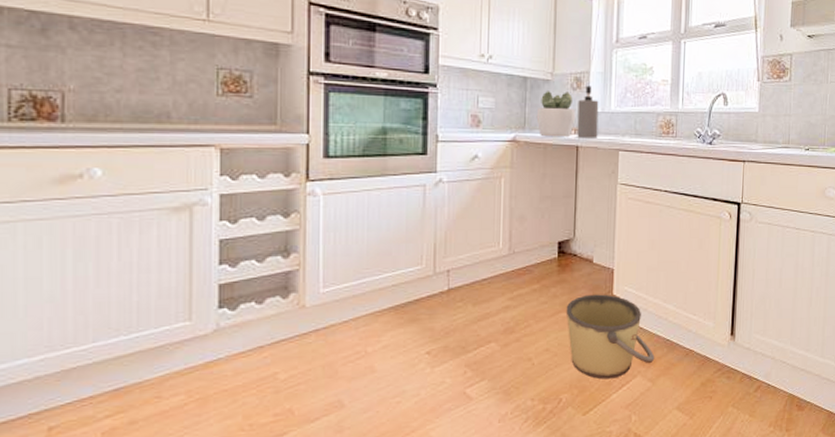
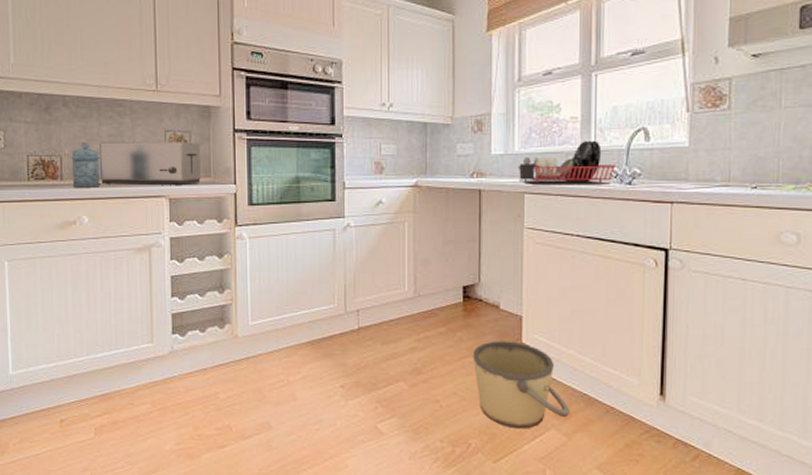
canister: none [79,76,123,133] -> present [71,142,100,188]
toaster: none [123,76,264,133] -> present [100,141,201,185]
succulent plant: present [536,91,576,138] -> none [437,135,478,181]
soap dispenser: present [576,85,599,138] -> none [477,128,502,181]
dish rack: none [613,102,699,144] -> present [518,140,615,184]

